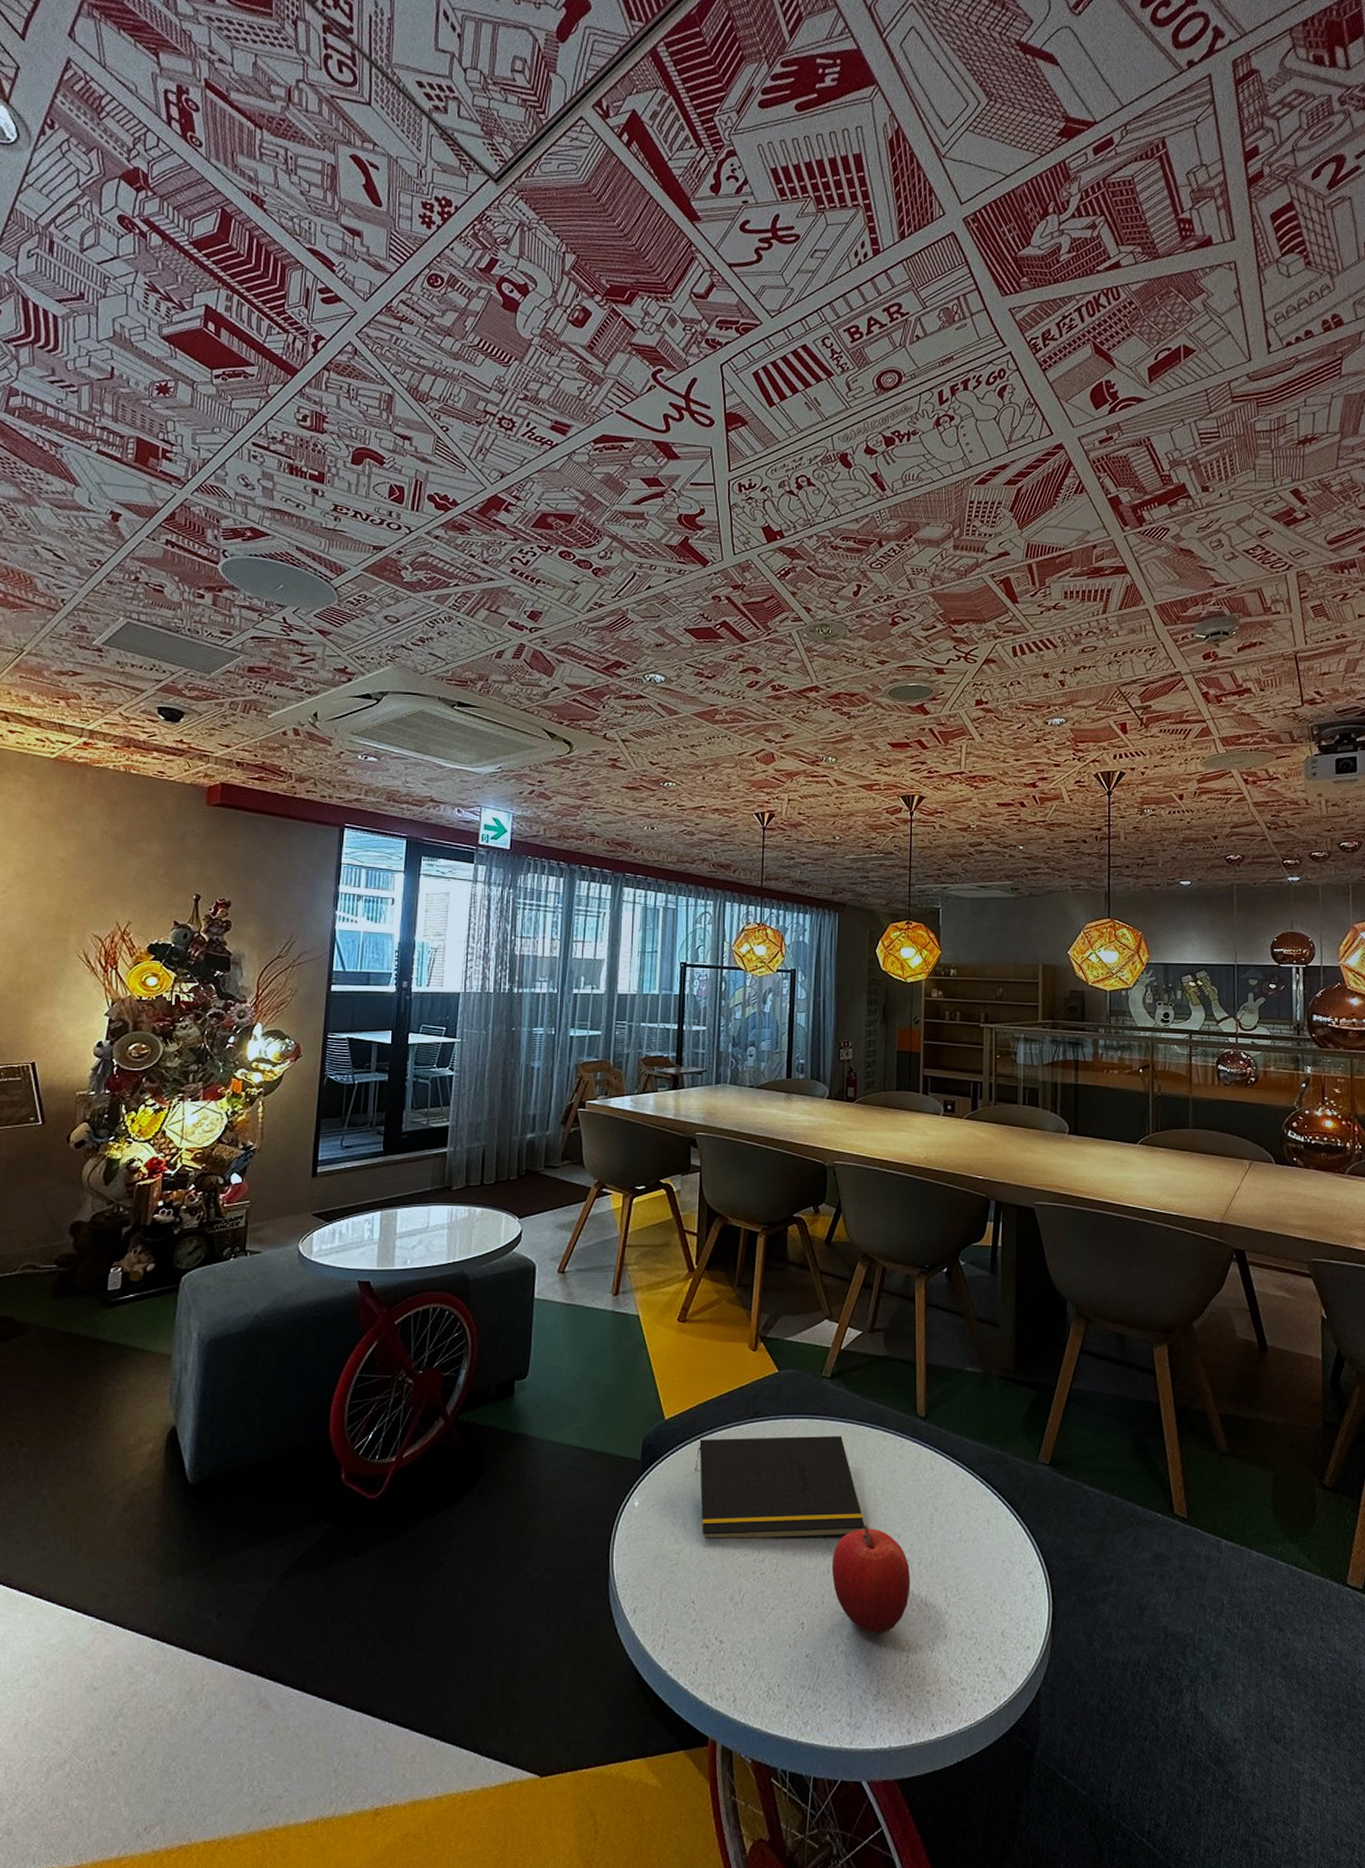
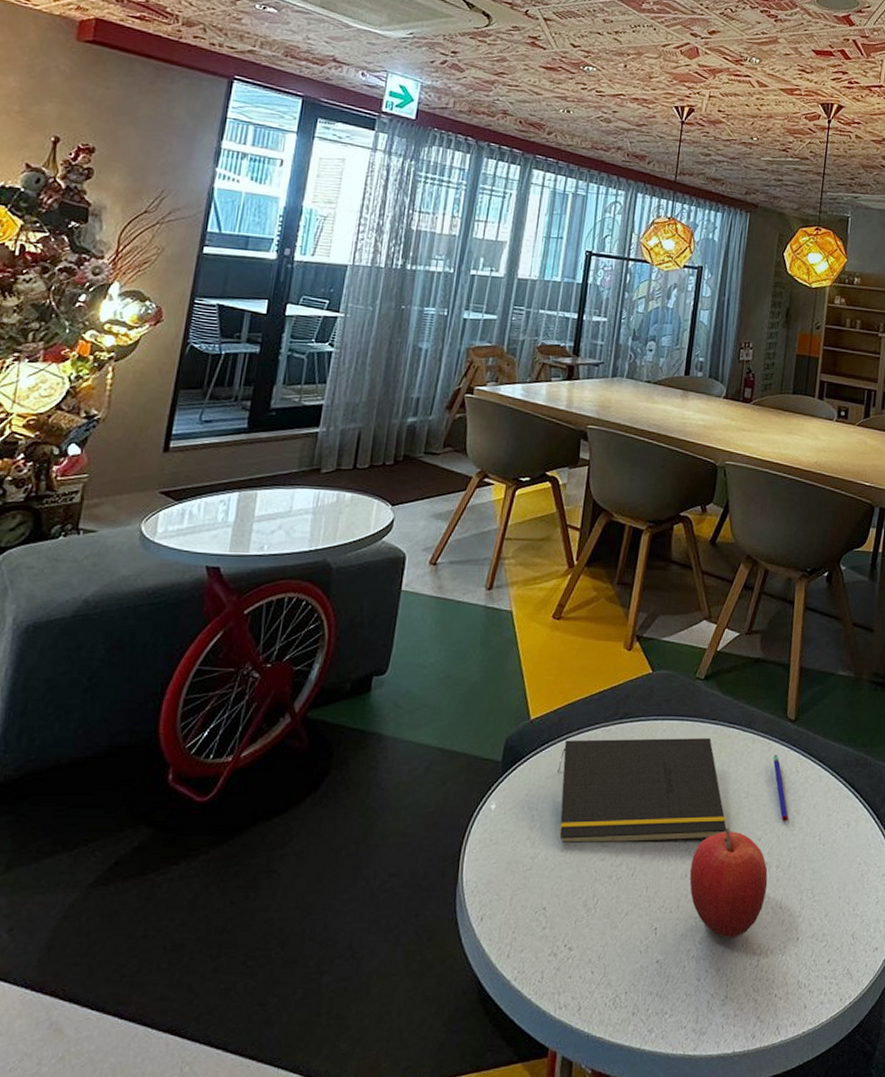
pen: none [906,1452,927,1519] -> present [773,755,789,822]

